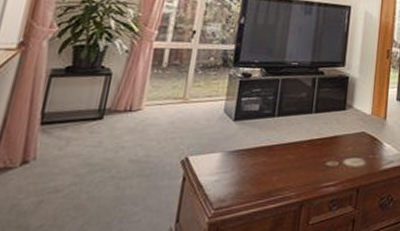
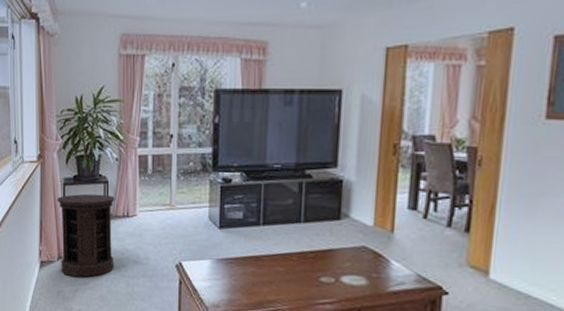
side table: none [22,86,118,184] -> present [57,193,115,277]

